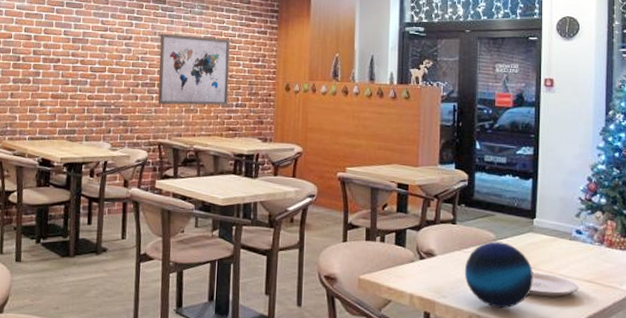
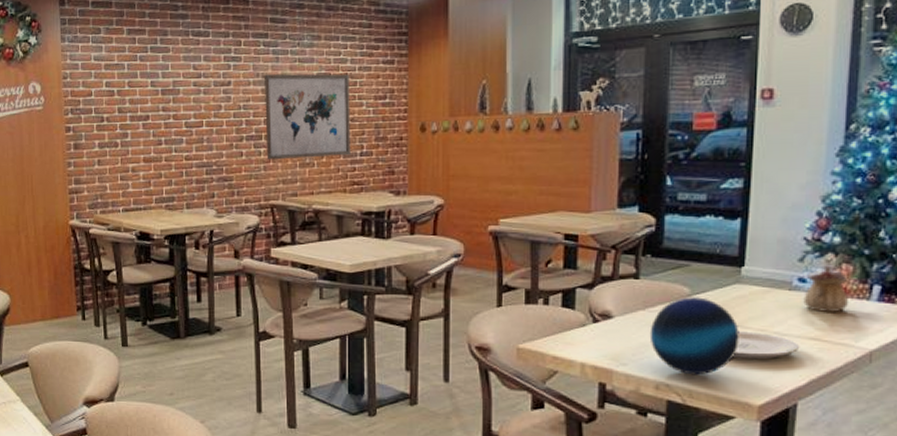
teapot: none [581,221,613,260] -> present [803,265,848,312]

